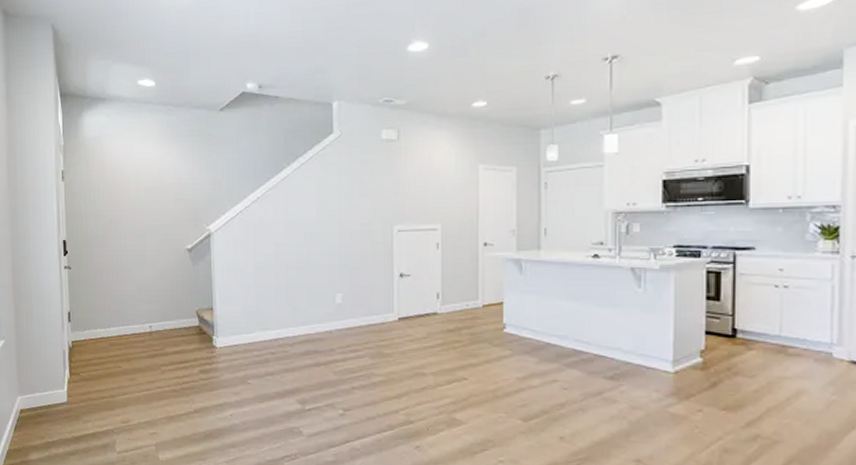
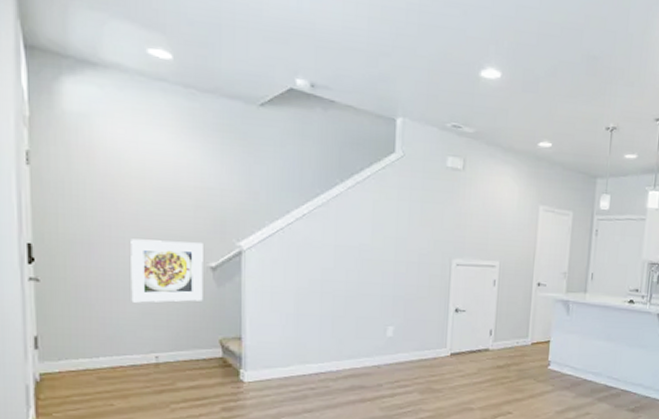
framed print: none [130,230,182,282] -> present [131,238,203,303]

